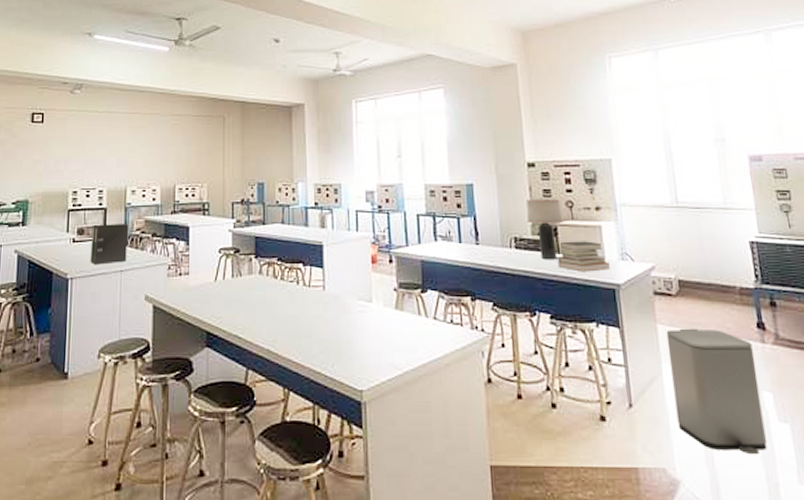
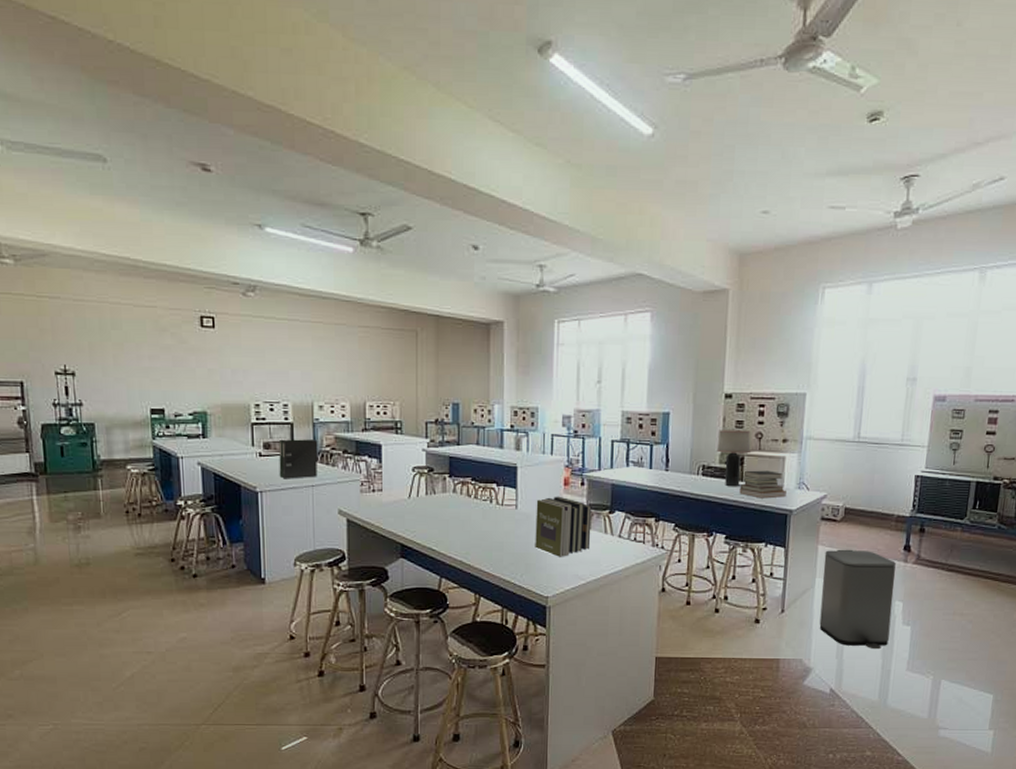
books: none [344,275,405,343] -> present [535,496,592,557]

